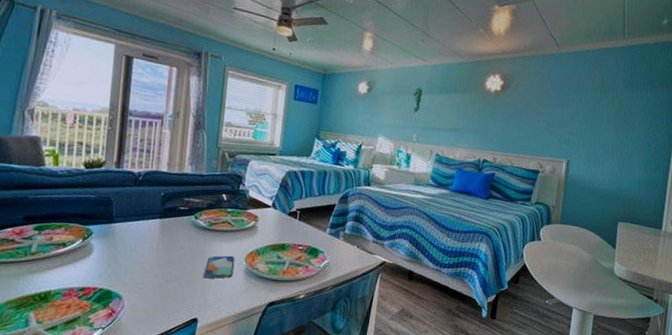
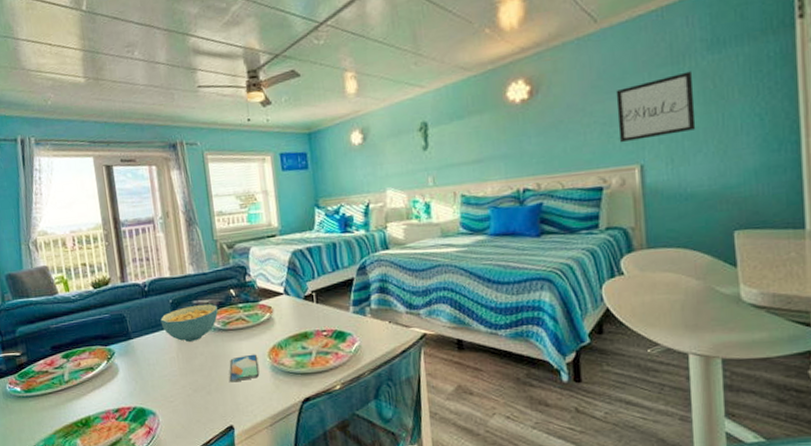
cereal bowl: none [147,202,208,235] -> present [160,304,218,342]
wall art: none [557,99,613,143] -> present [616,71,696,143]

